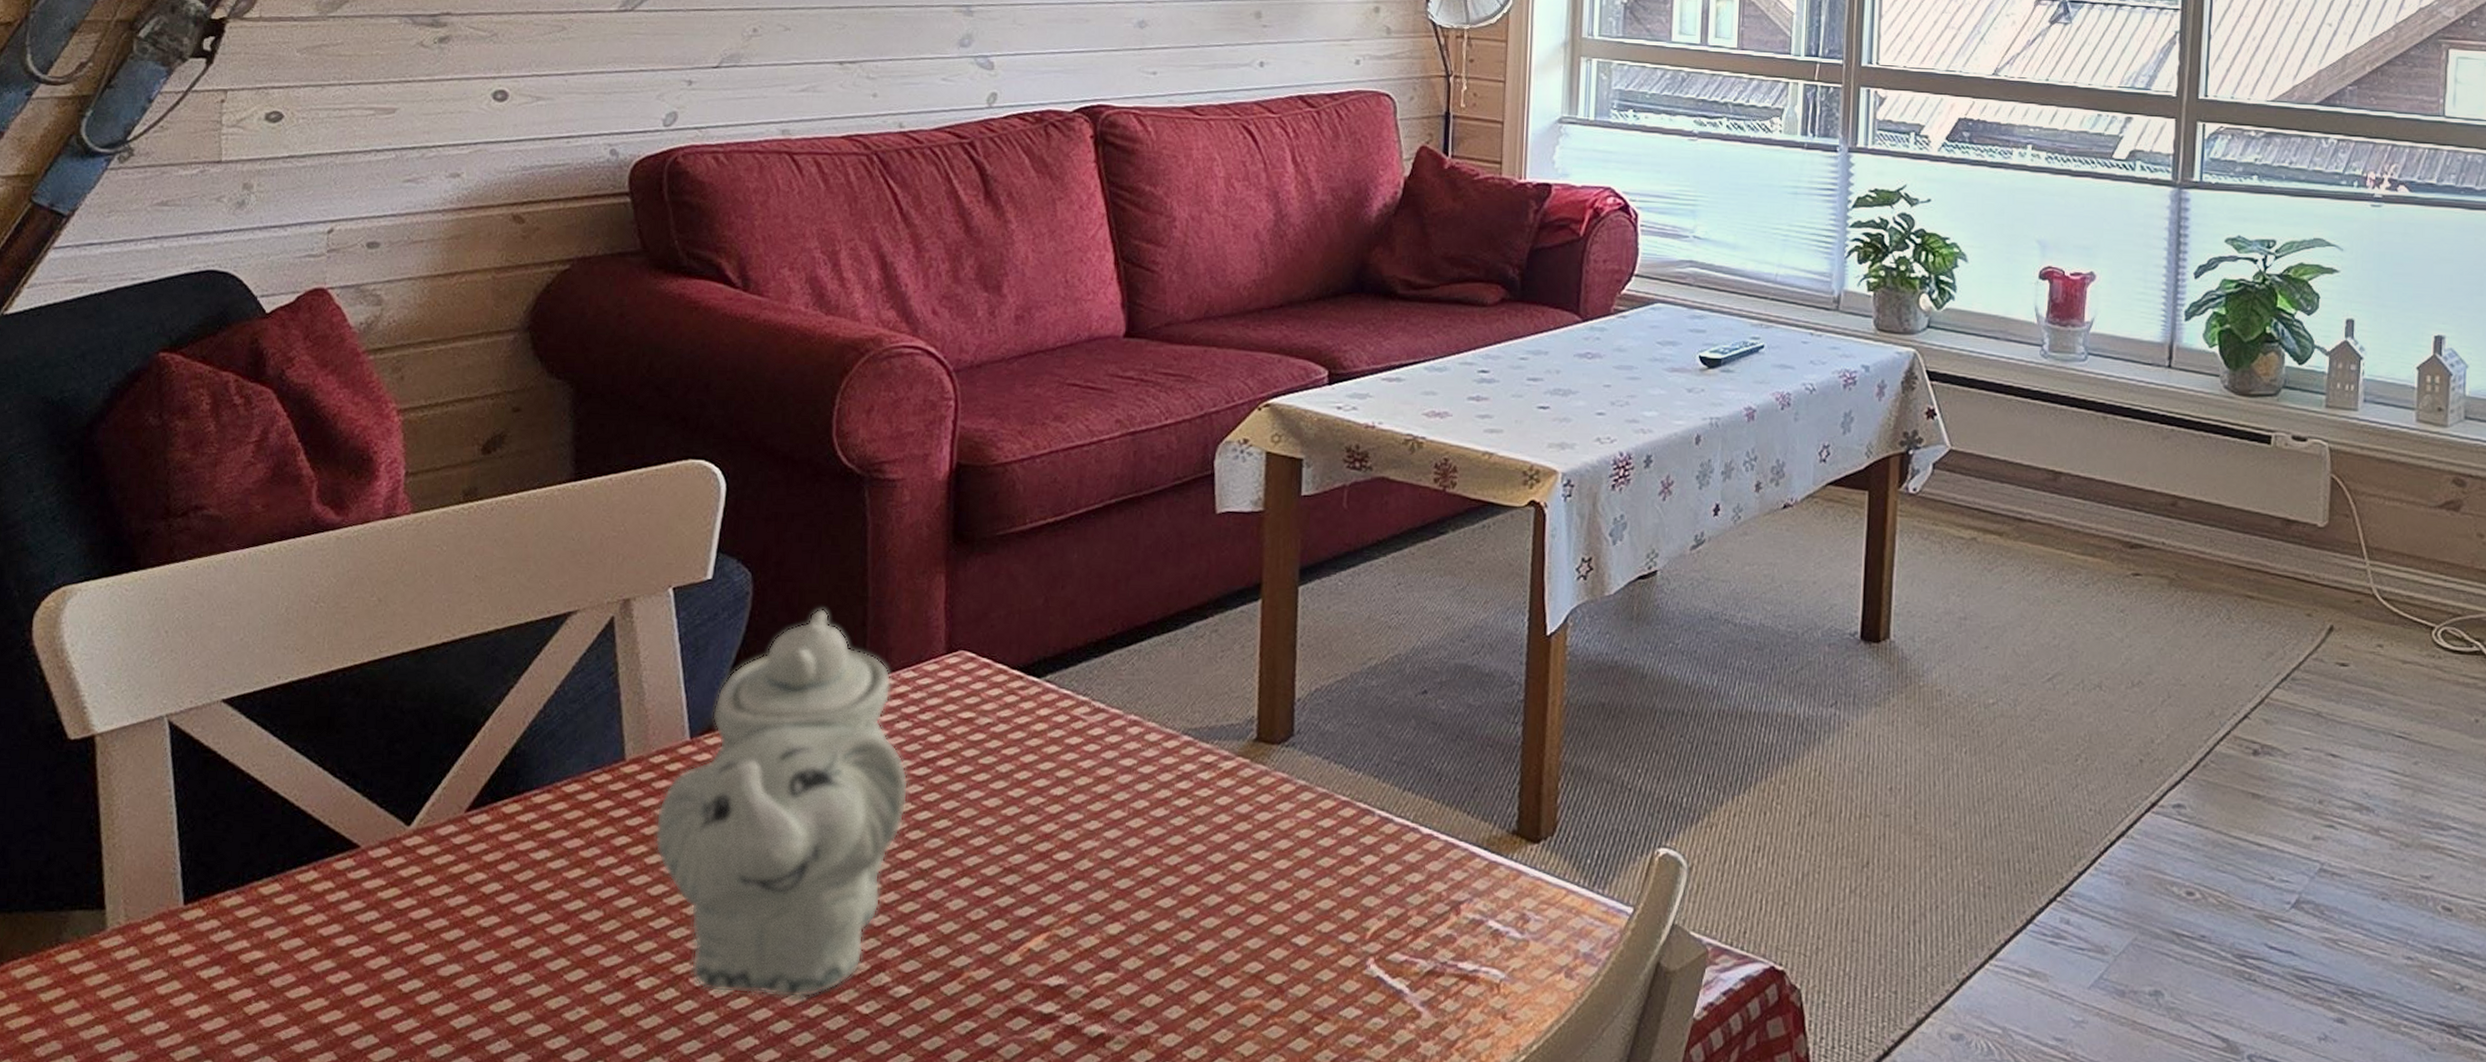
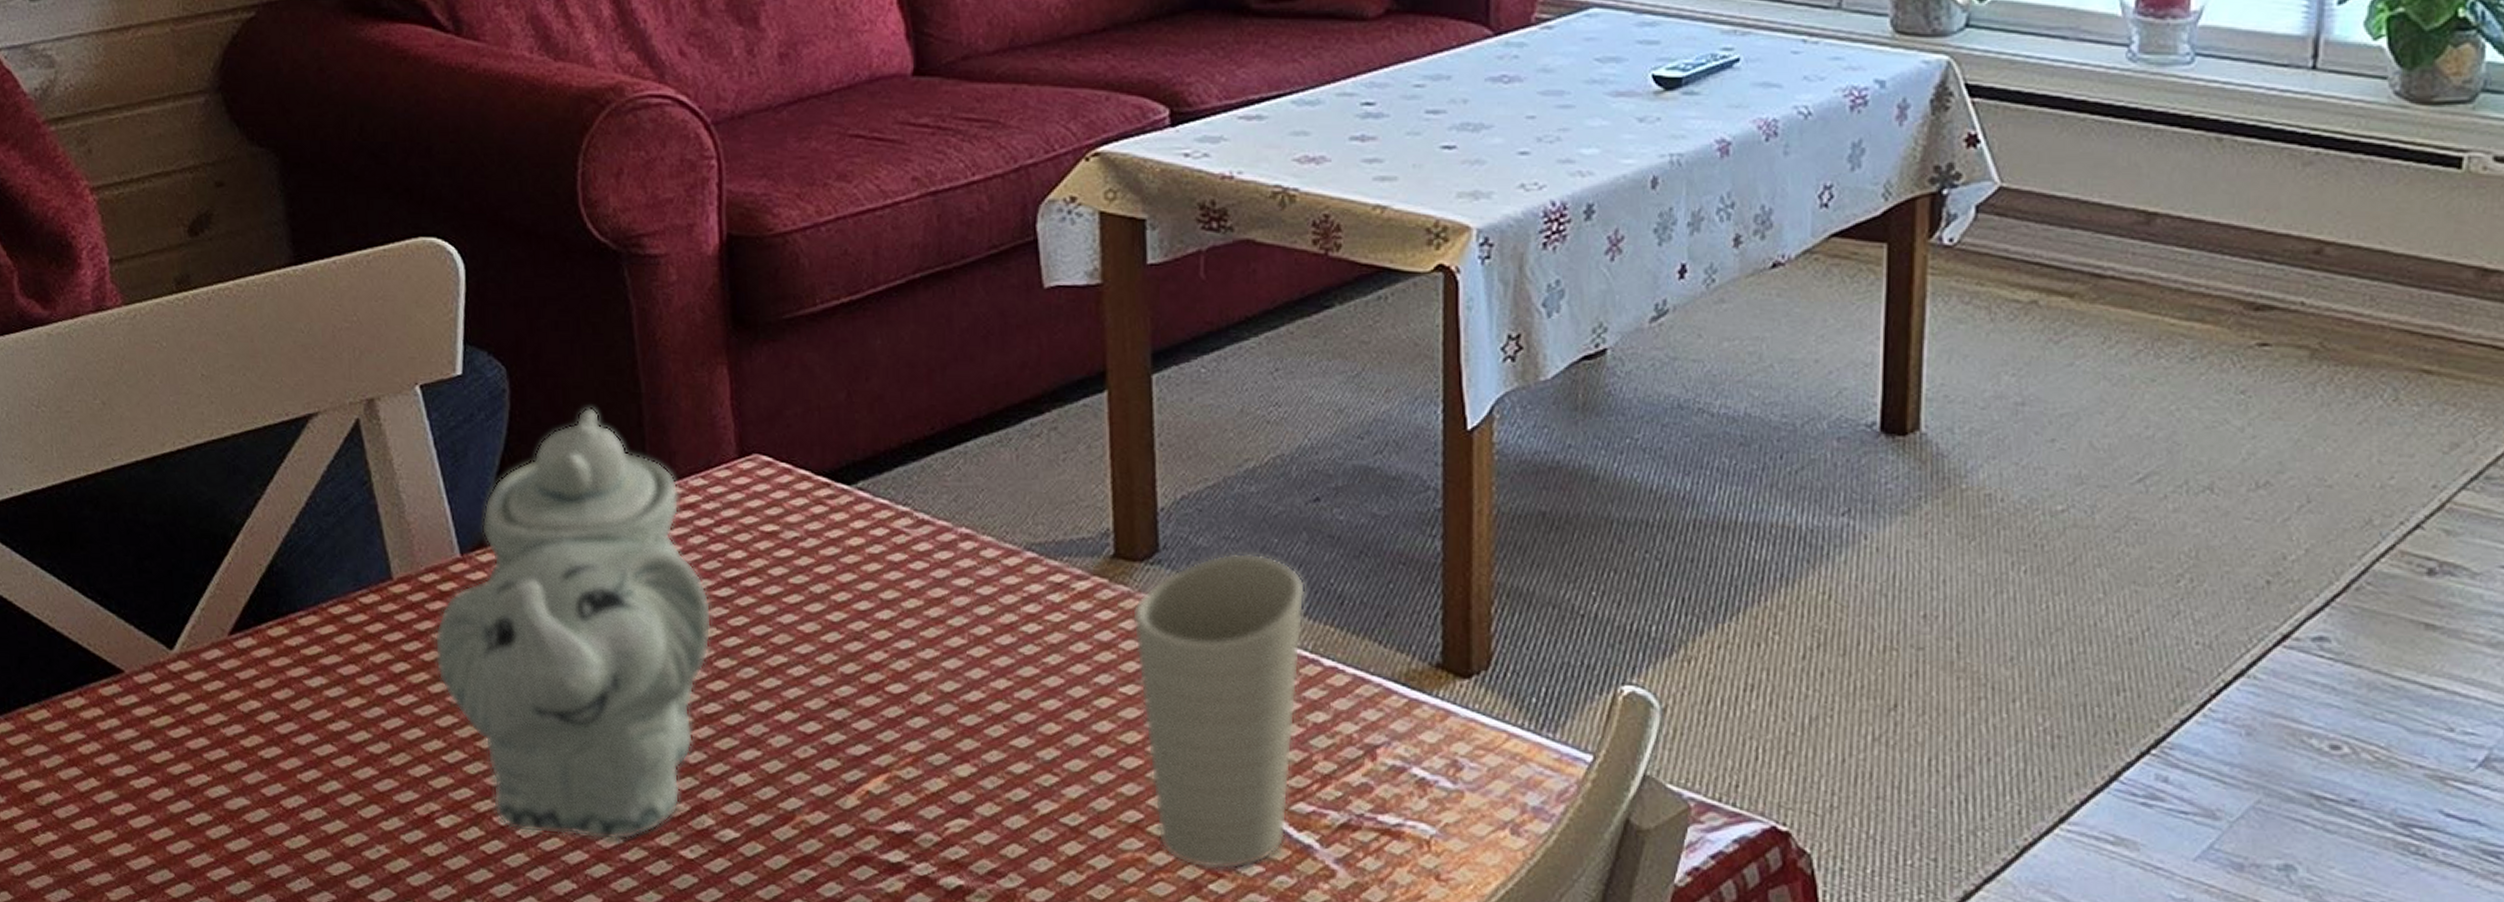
cup: none [1267,736,1412,1014] -> present [1131,552,1306,870]

